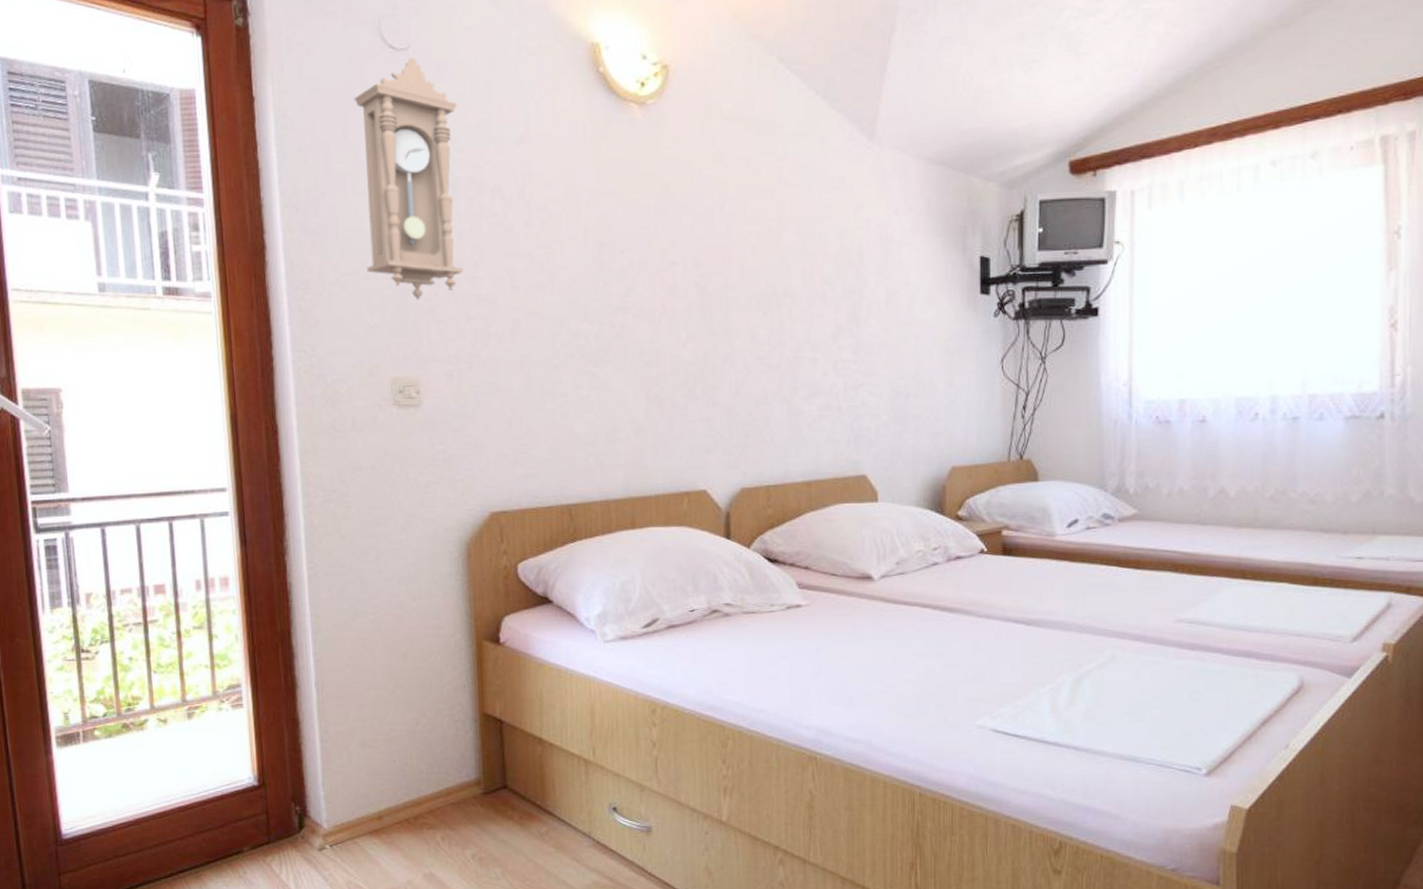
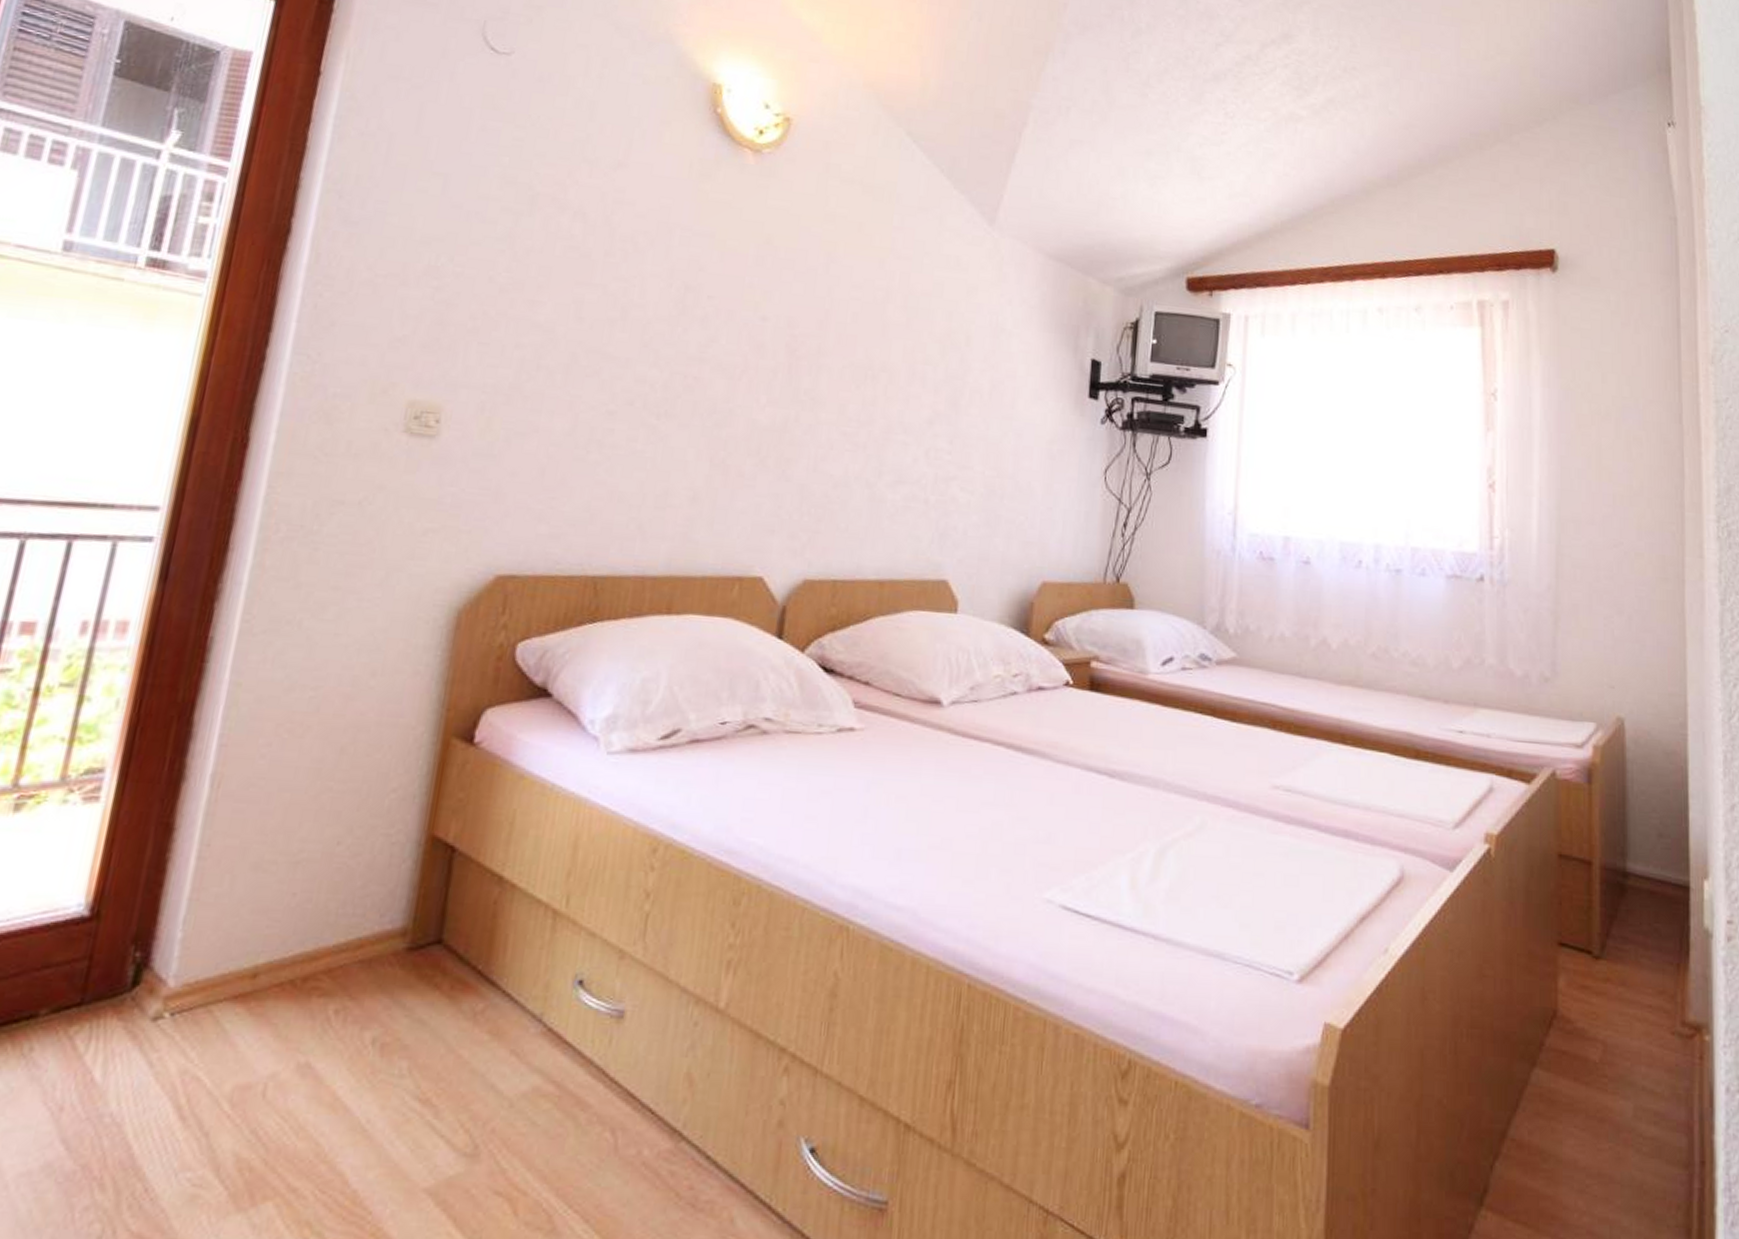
pendulum clock: present [354,57,464,300] -> none [408,62,554,316]

